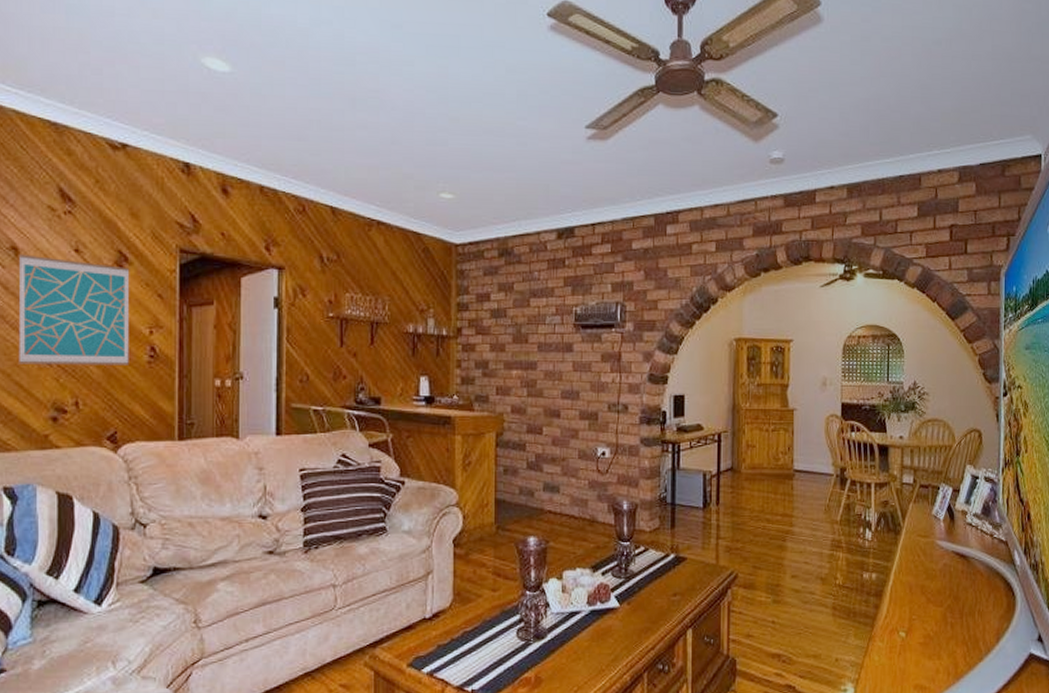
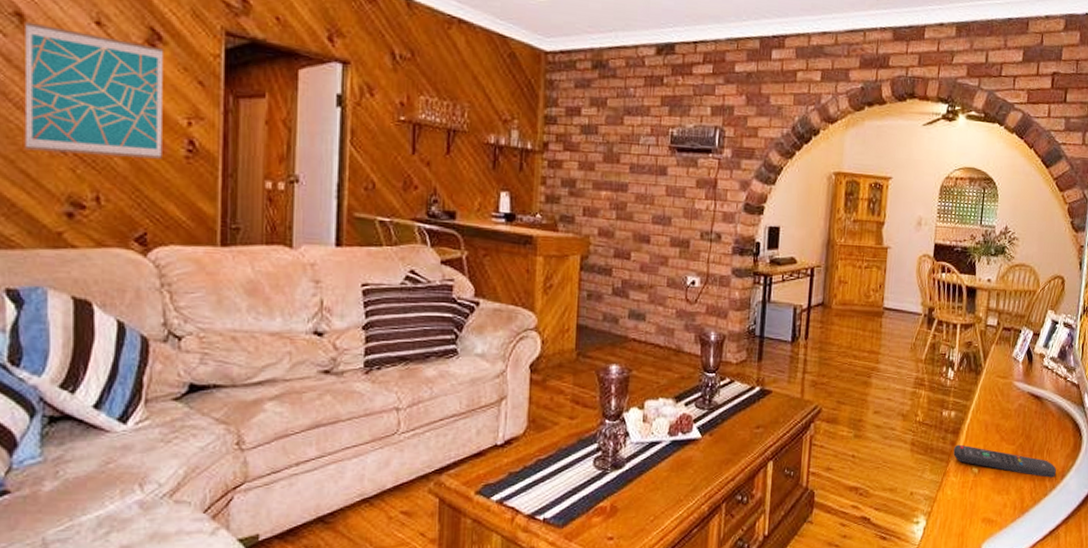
remote control: none [878,607,990,641] -> present [953,444,1056,478]

